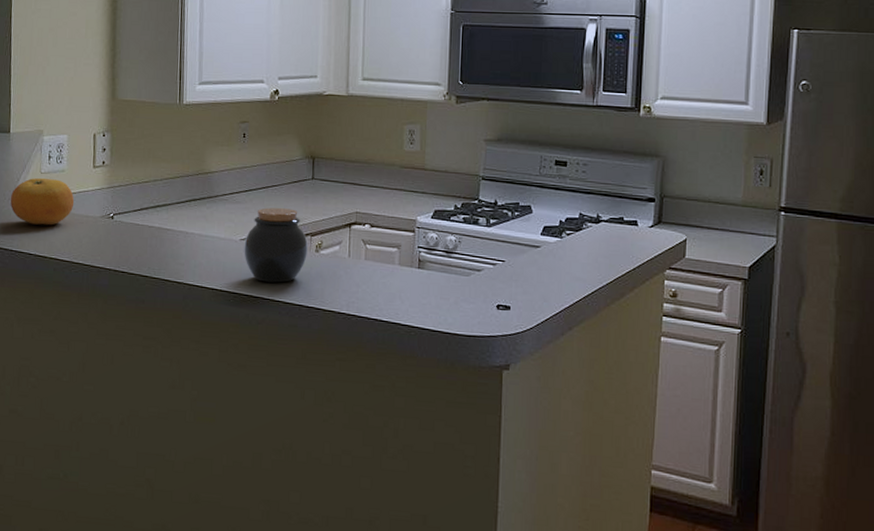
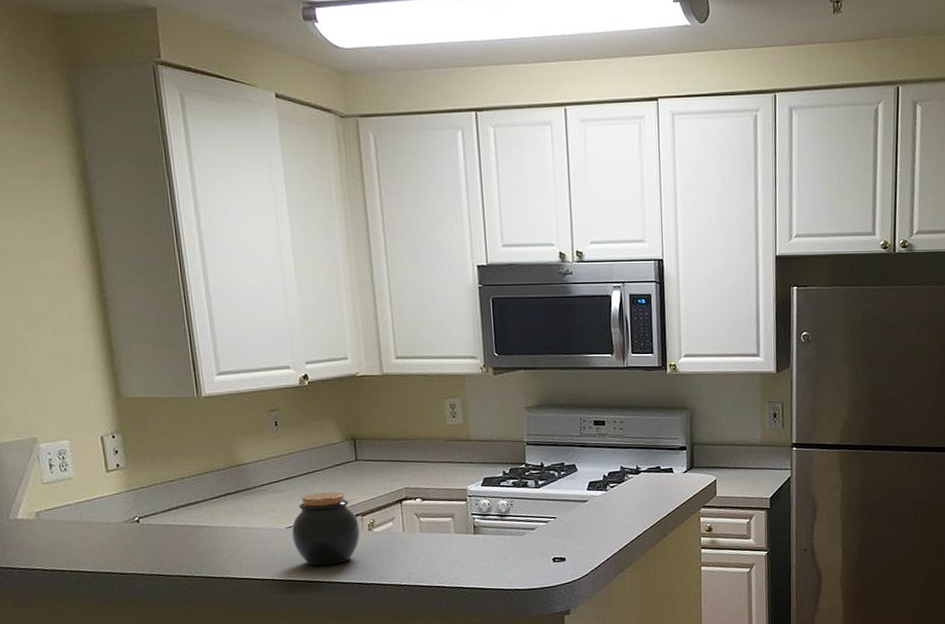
fruit: present [10,177,75,225] -> none [9,488,90,539]

